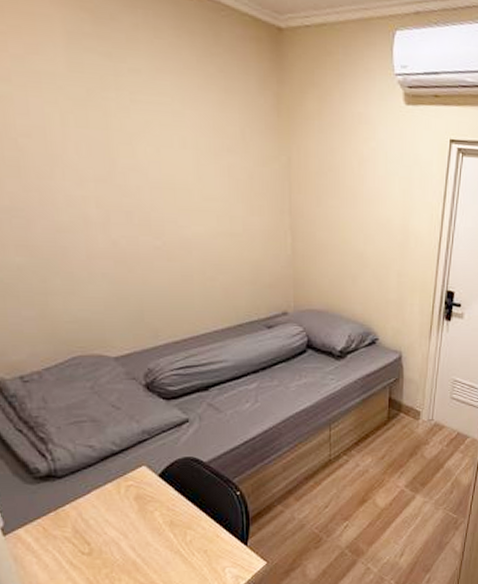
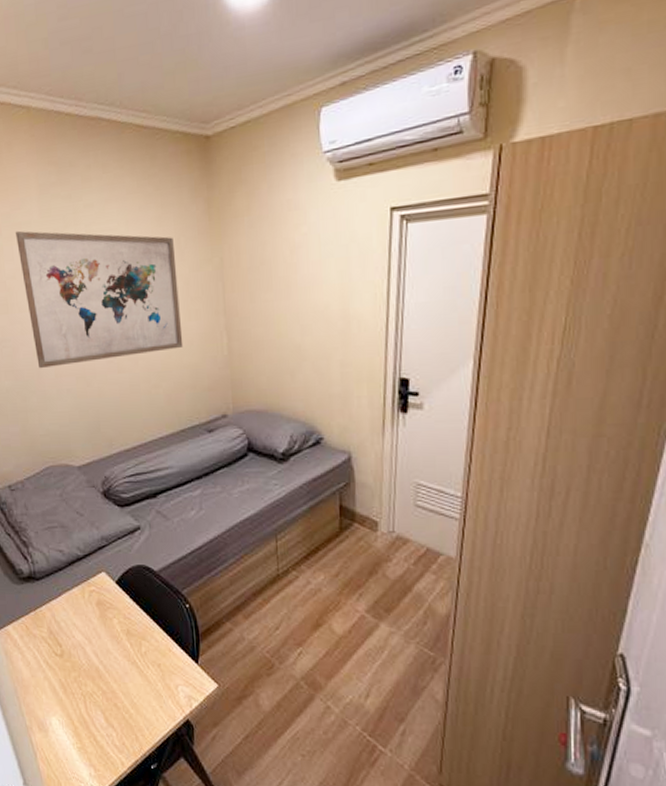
wall art: none [32,80,244,248] -> present [16,230,184,369]

